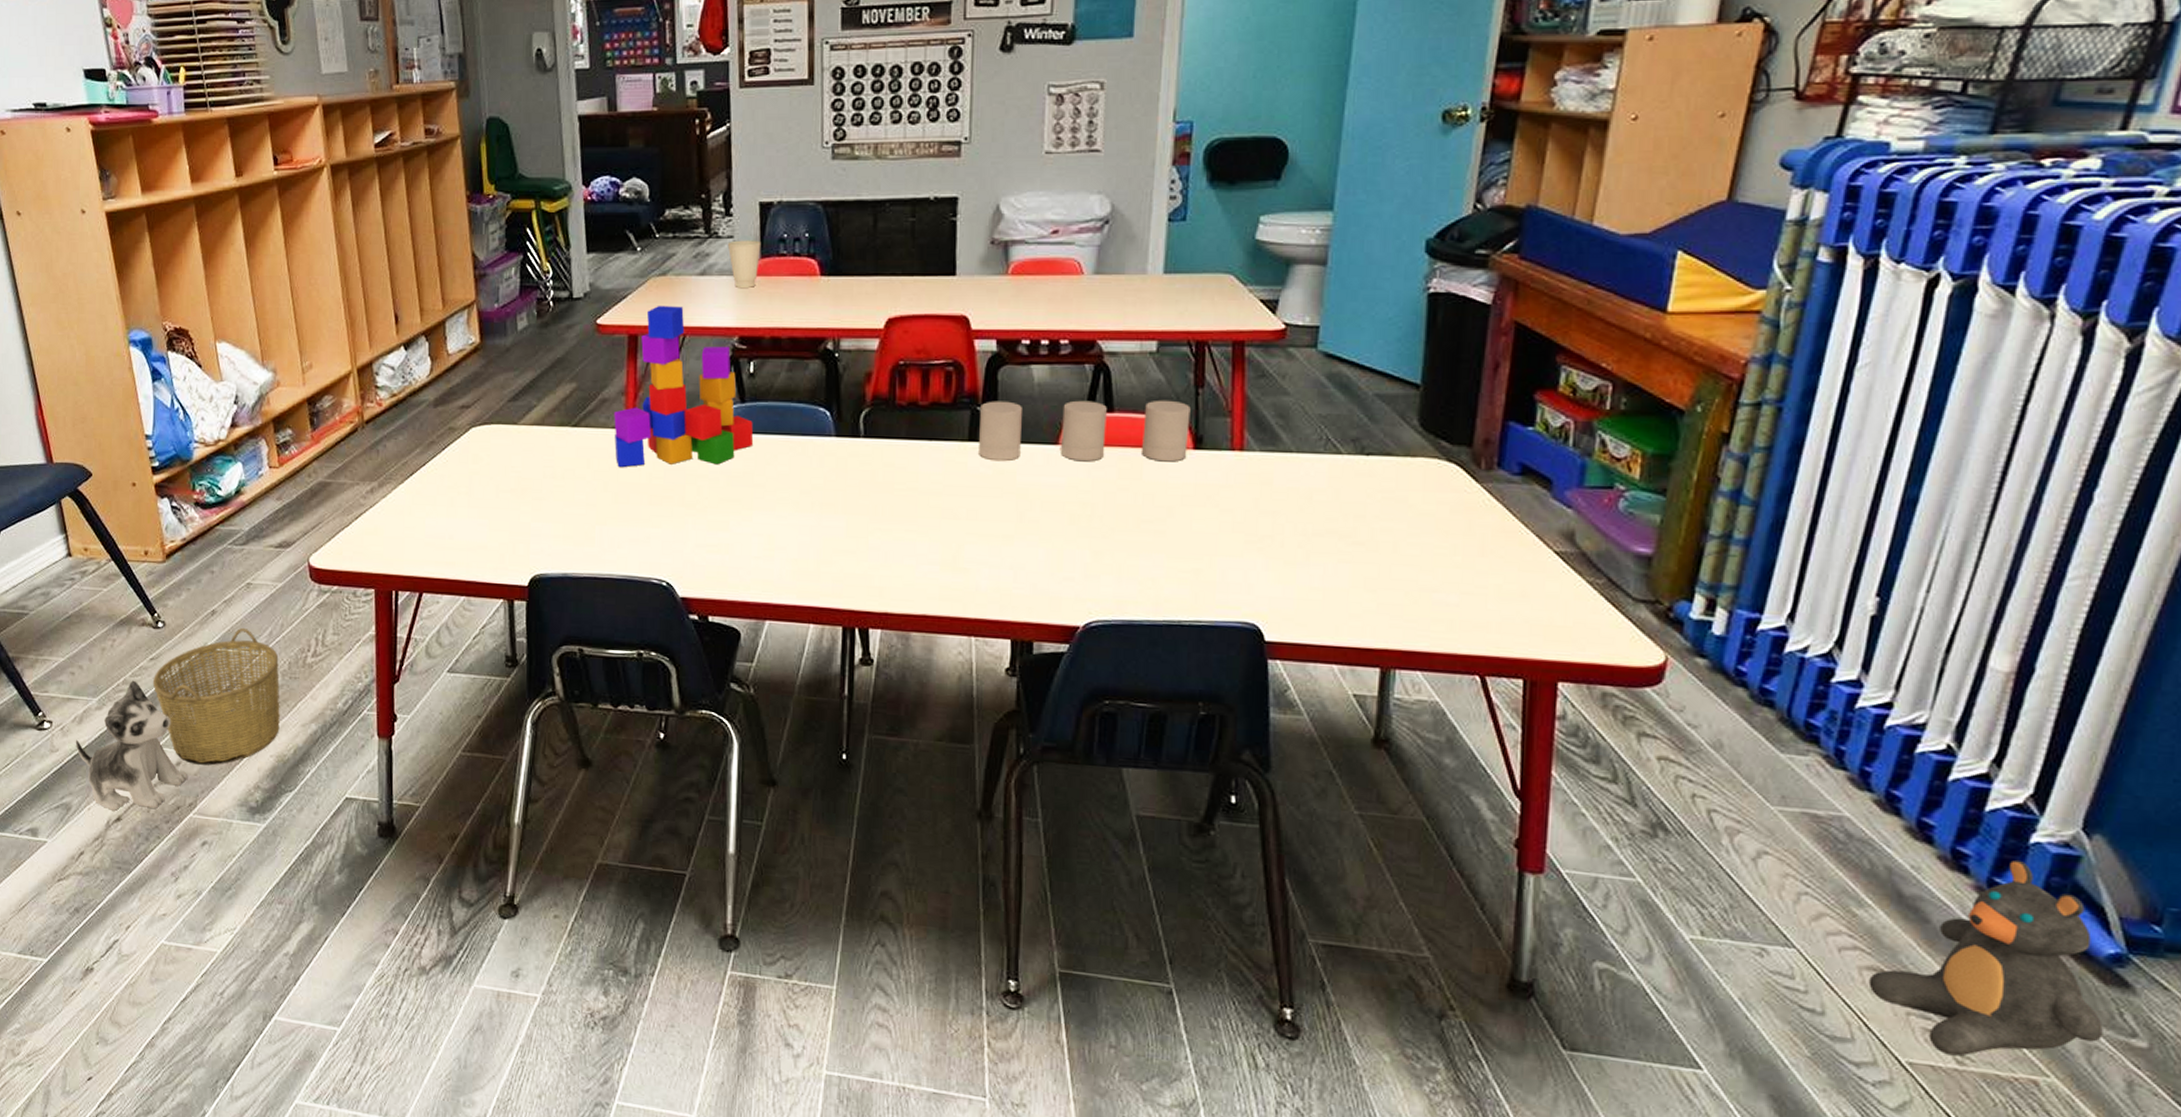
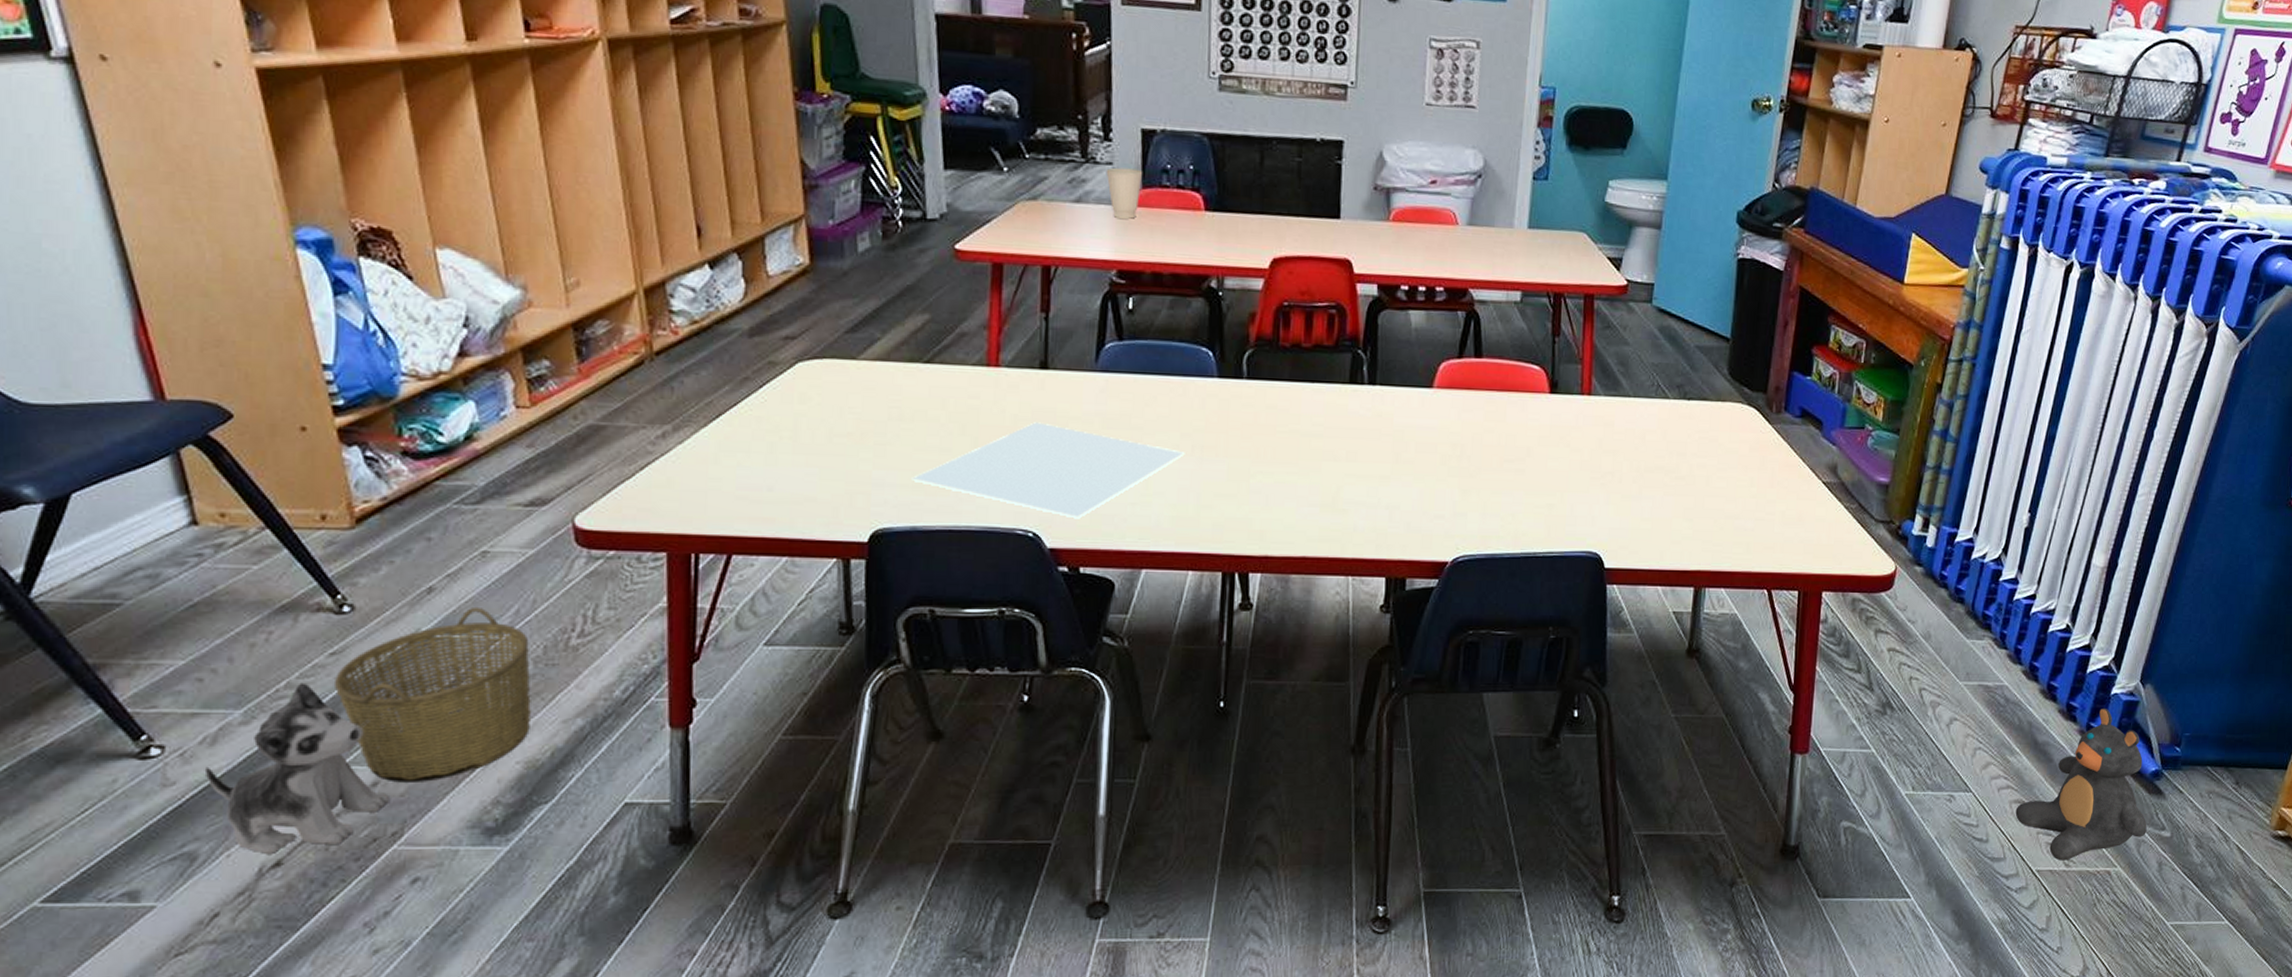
paper sheet: none [563,480,805,569] -> present [912,422,1185,518]
toy blocks: present [614,305,754,468] -> none [974,232,1132,409]
canister: present [979,399,1191,462] -> none [1359,344,1548,405]

